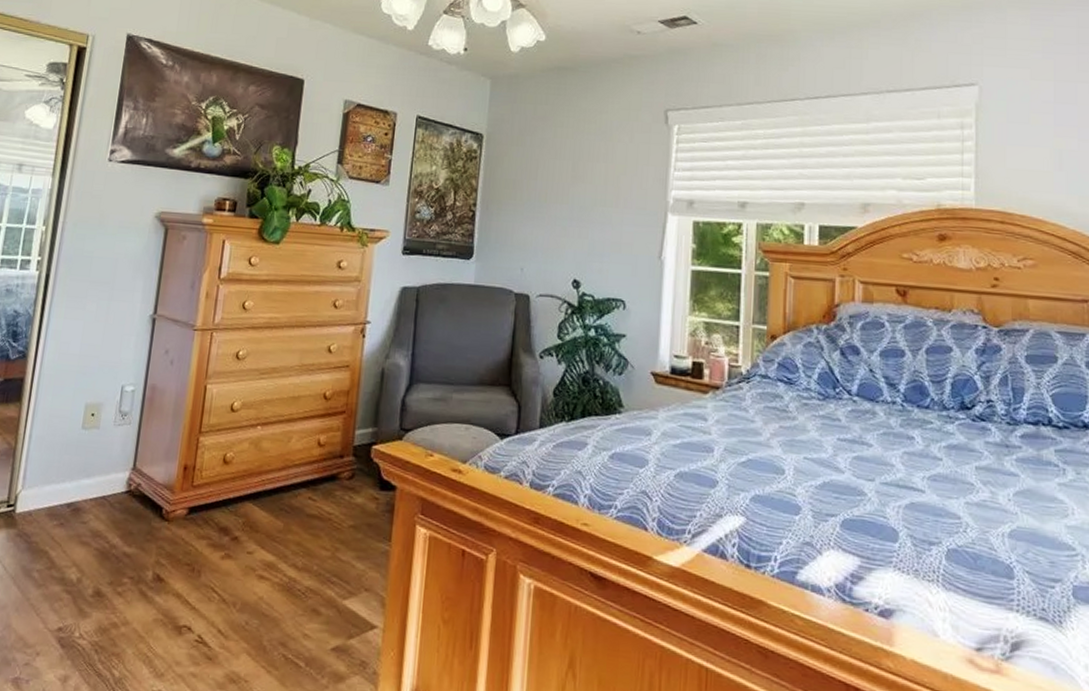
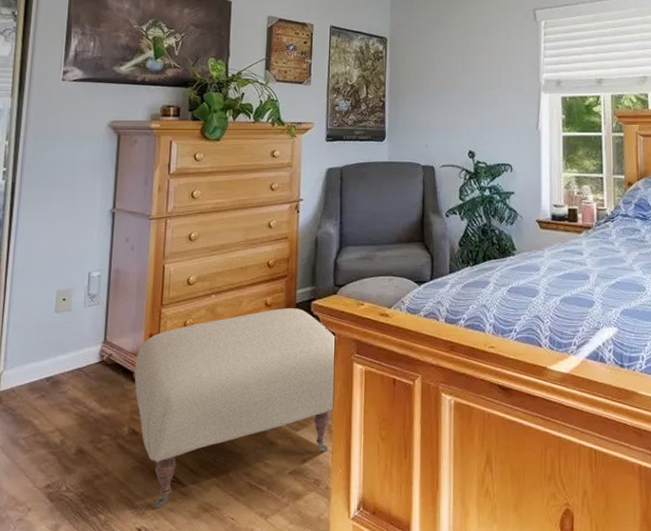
ottoman: none [163,450,399,672] -> present [134,308,337,509]

